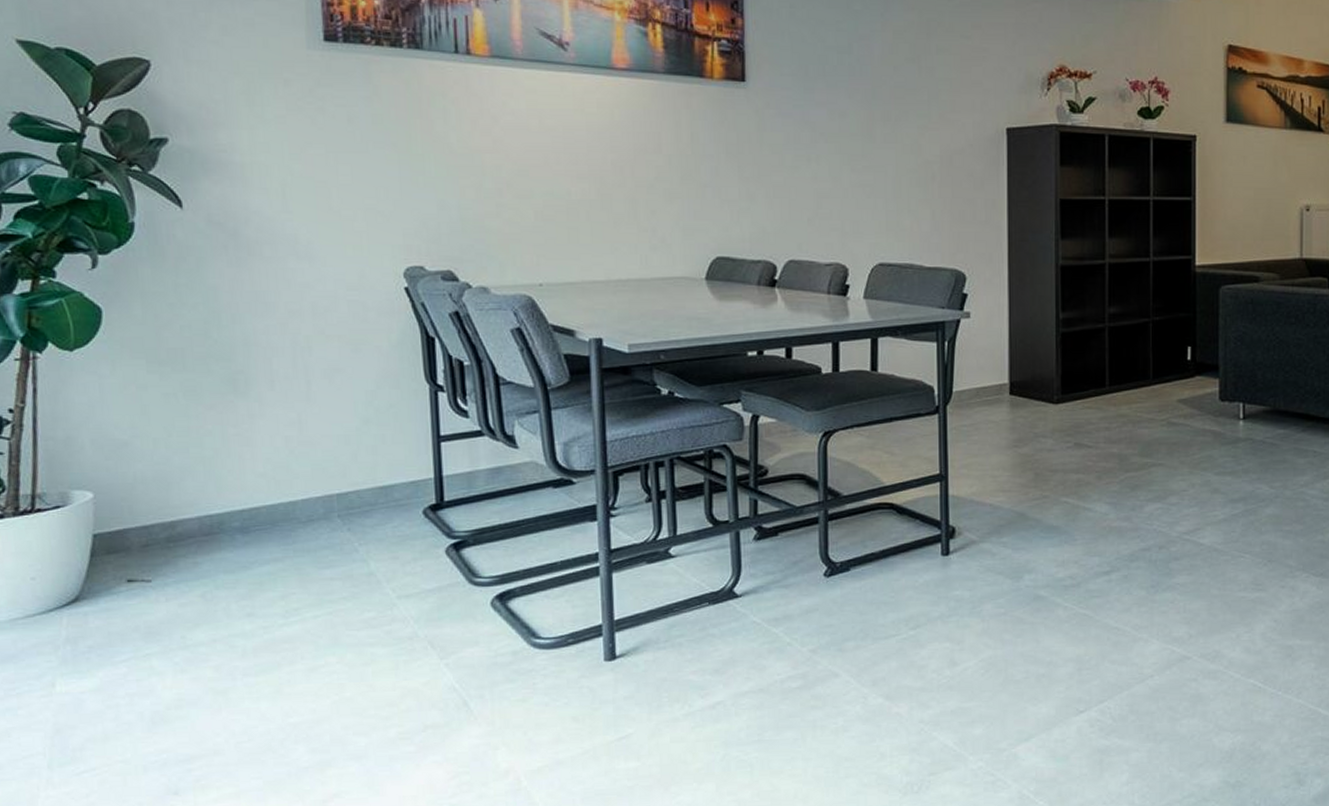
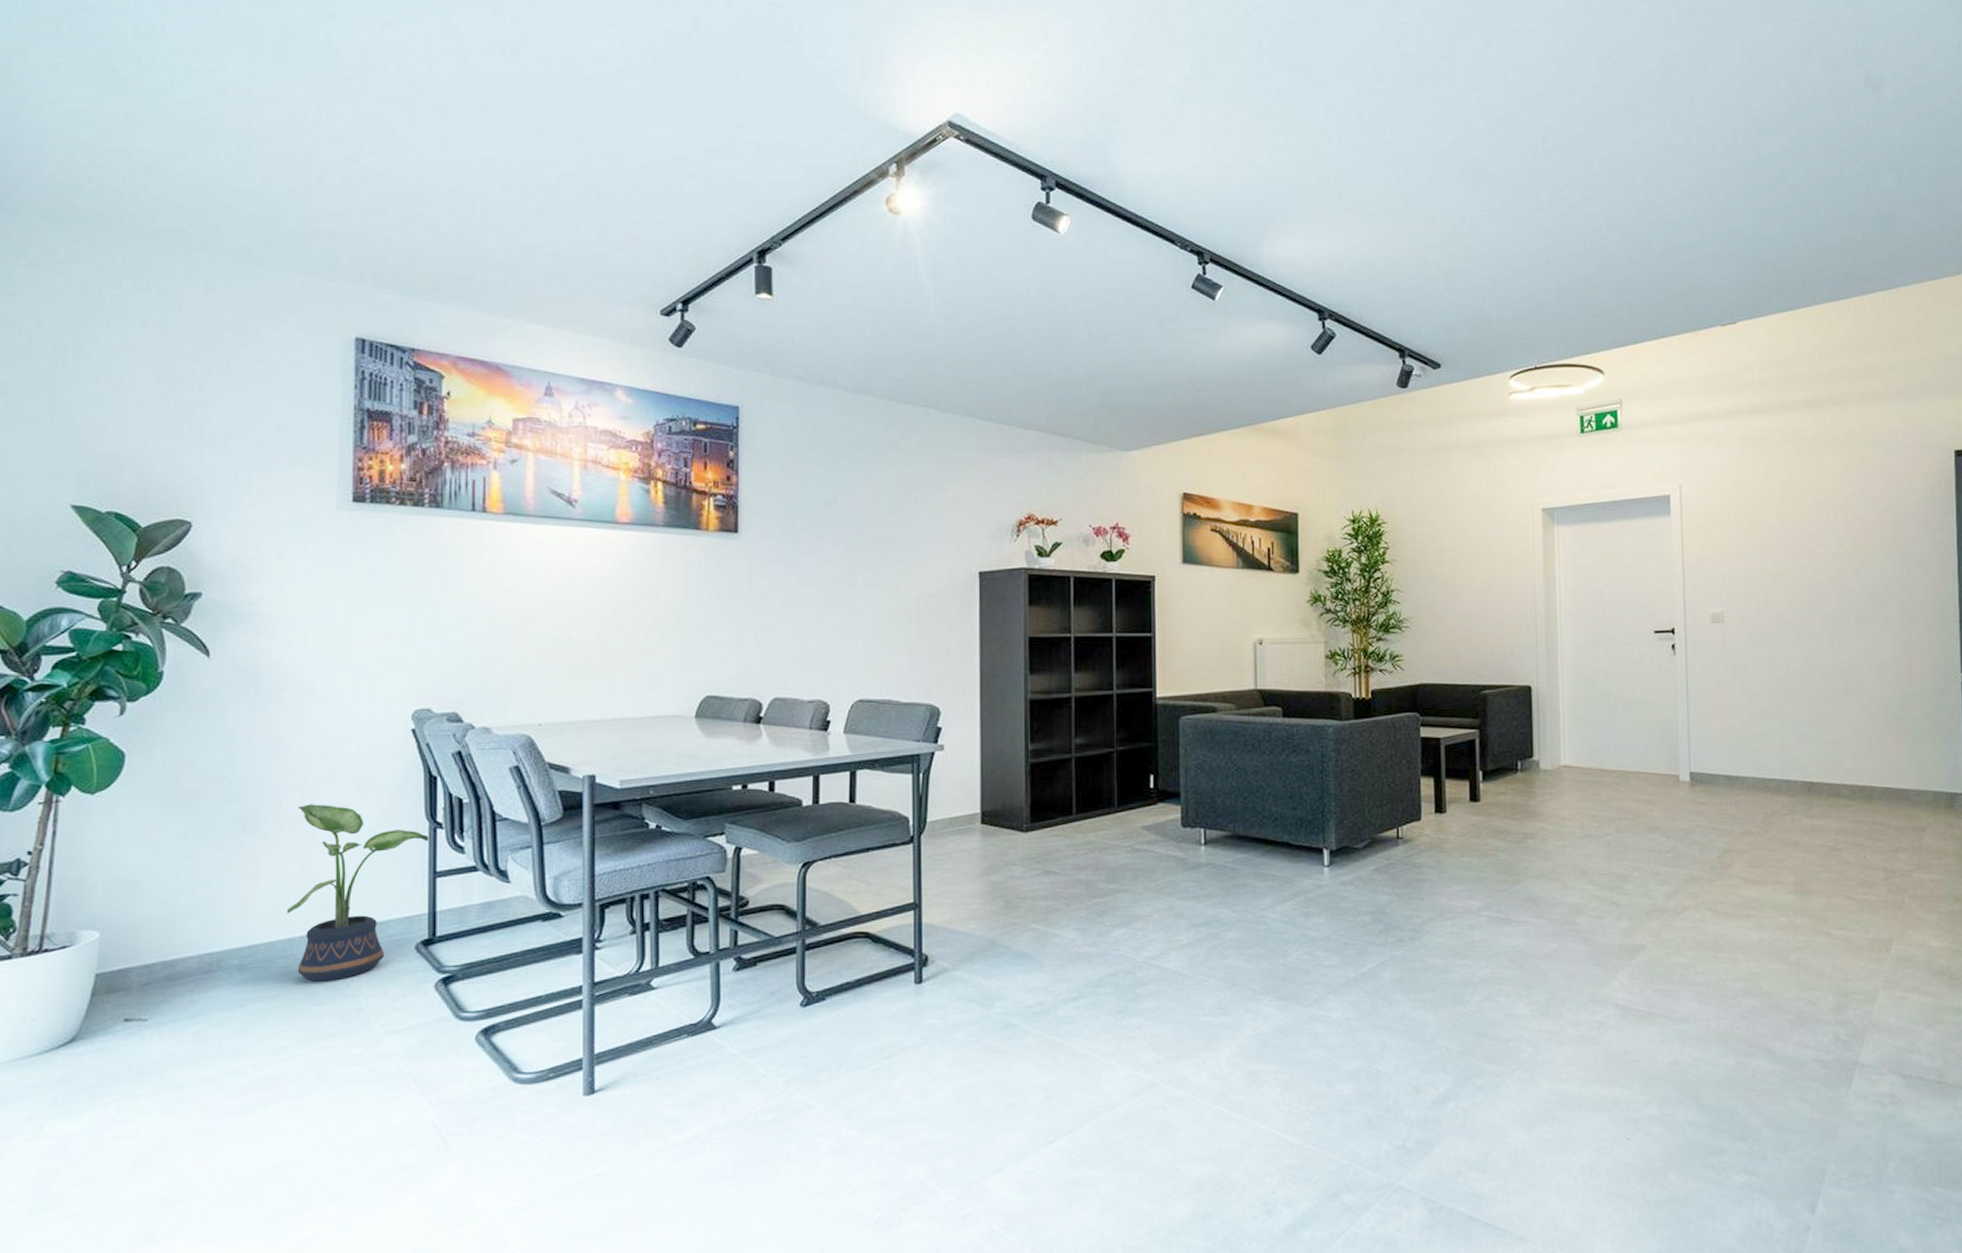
potted plant: none [286,364,431,546] -> present [286,804,429,982]

